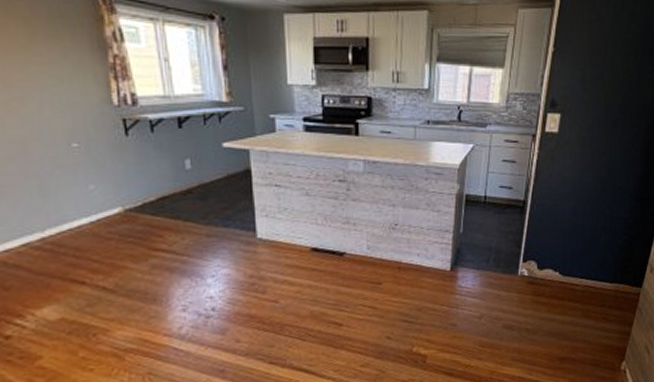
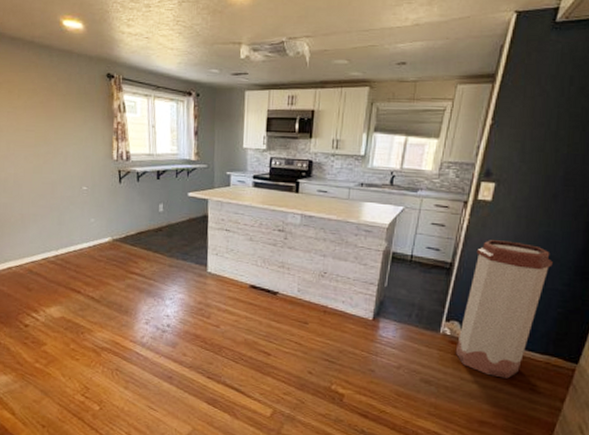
trash can: none [534,173,616,312] -> present [455,240,553,379]

